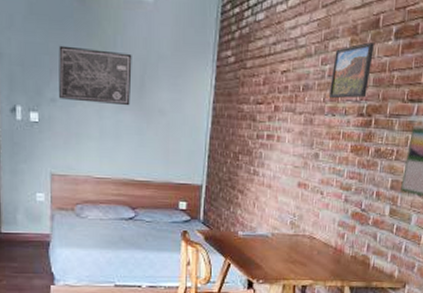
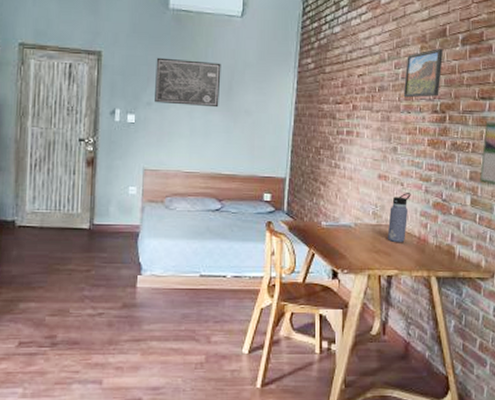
water bottle: none [303,201,330,254] -> present [387,192,411,243]

